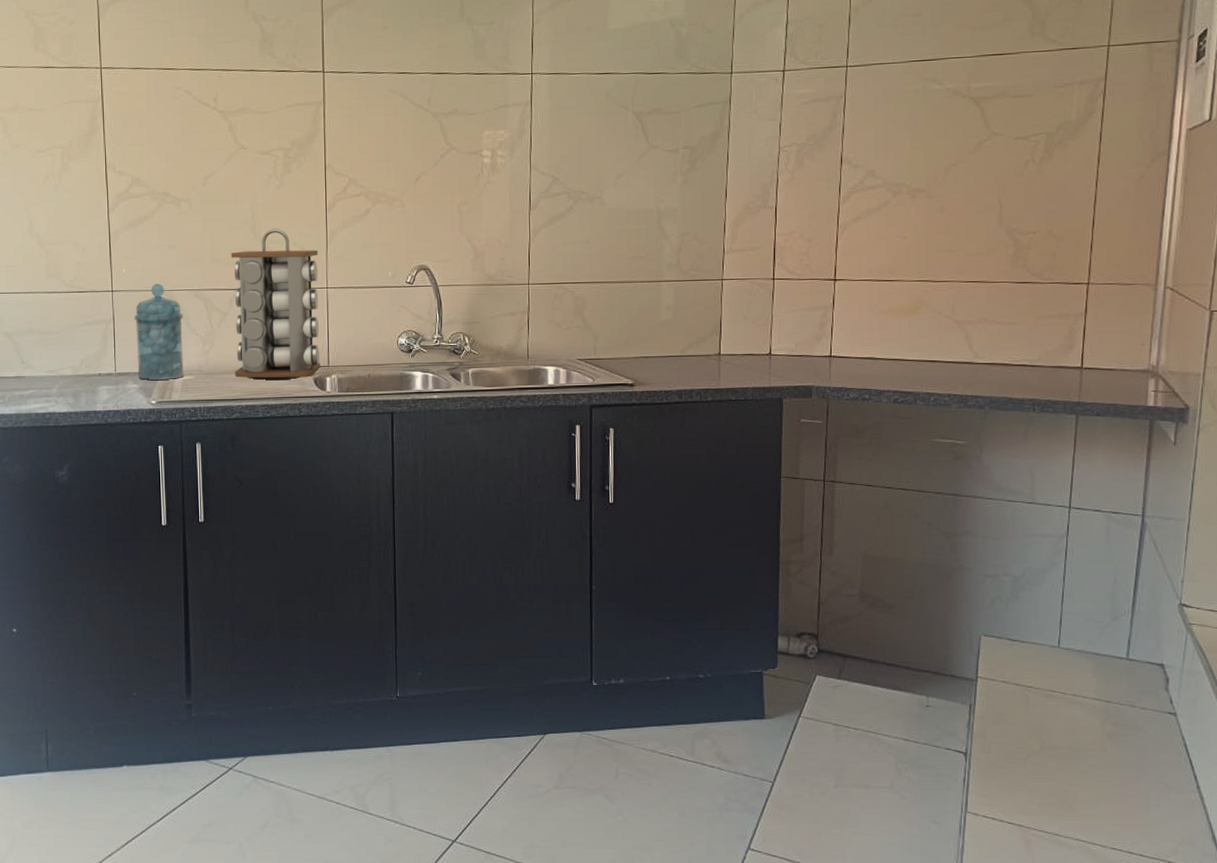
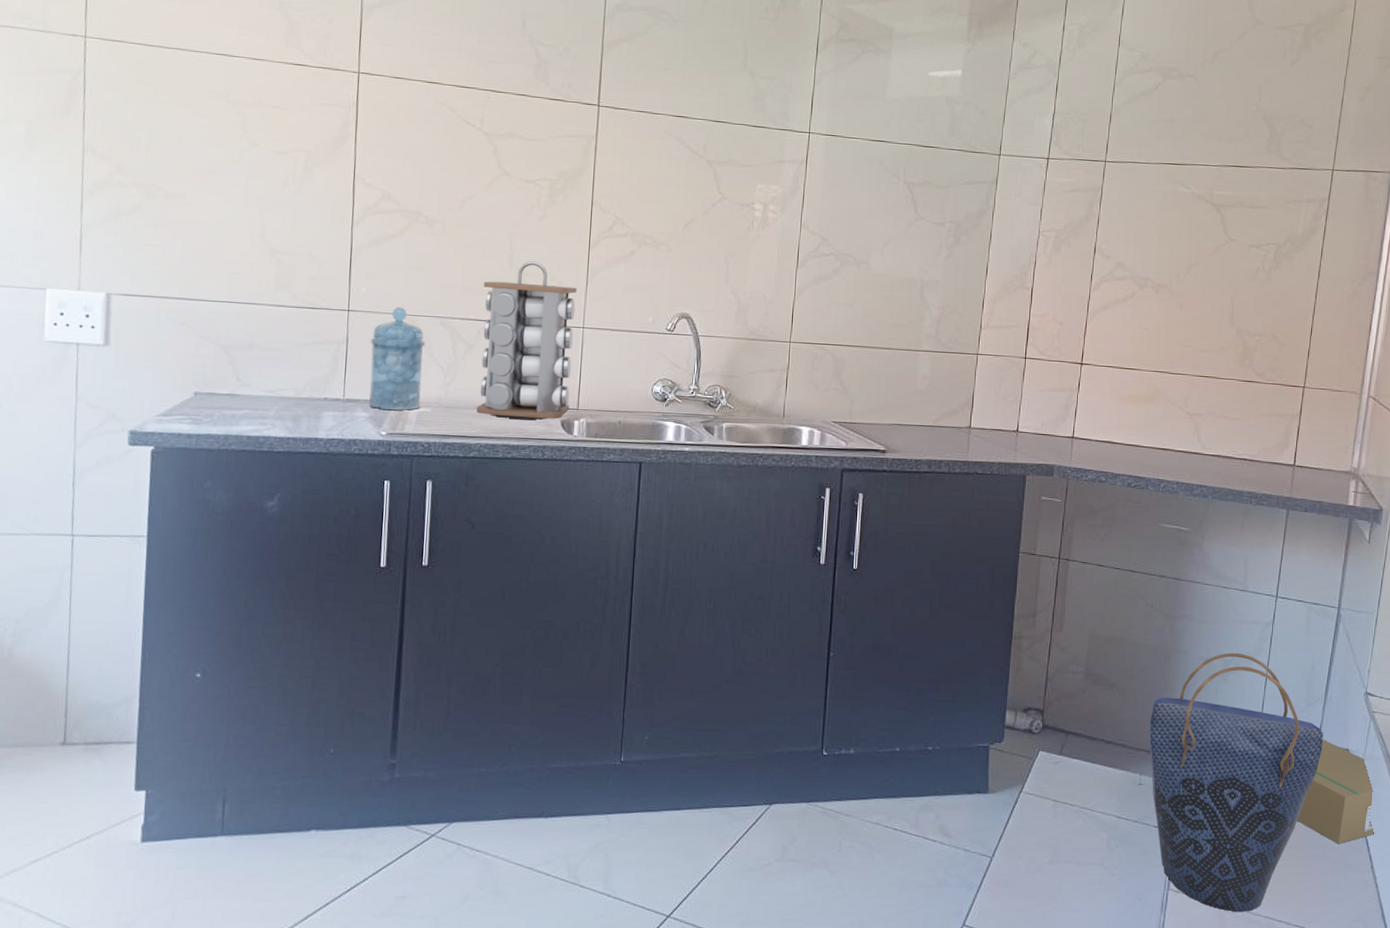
shopping bag: none [933,568,1132,835] -> present [1148,652,1323,912]
box: none [1107,654,1201,764] -> present [1297,738,1376,845]

